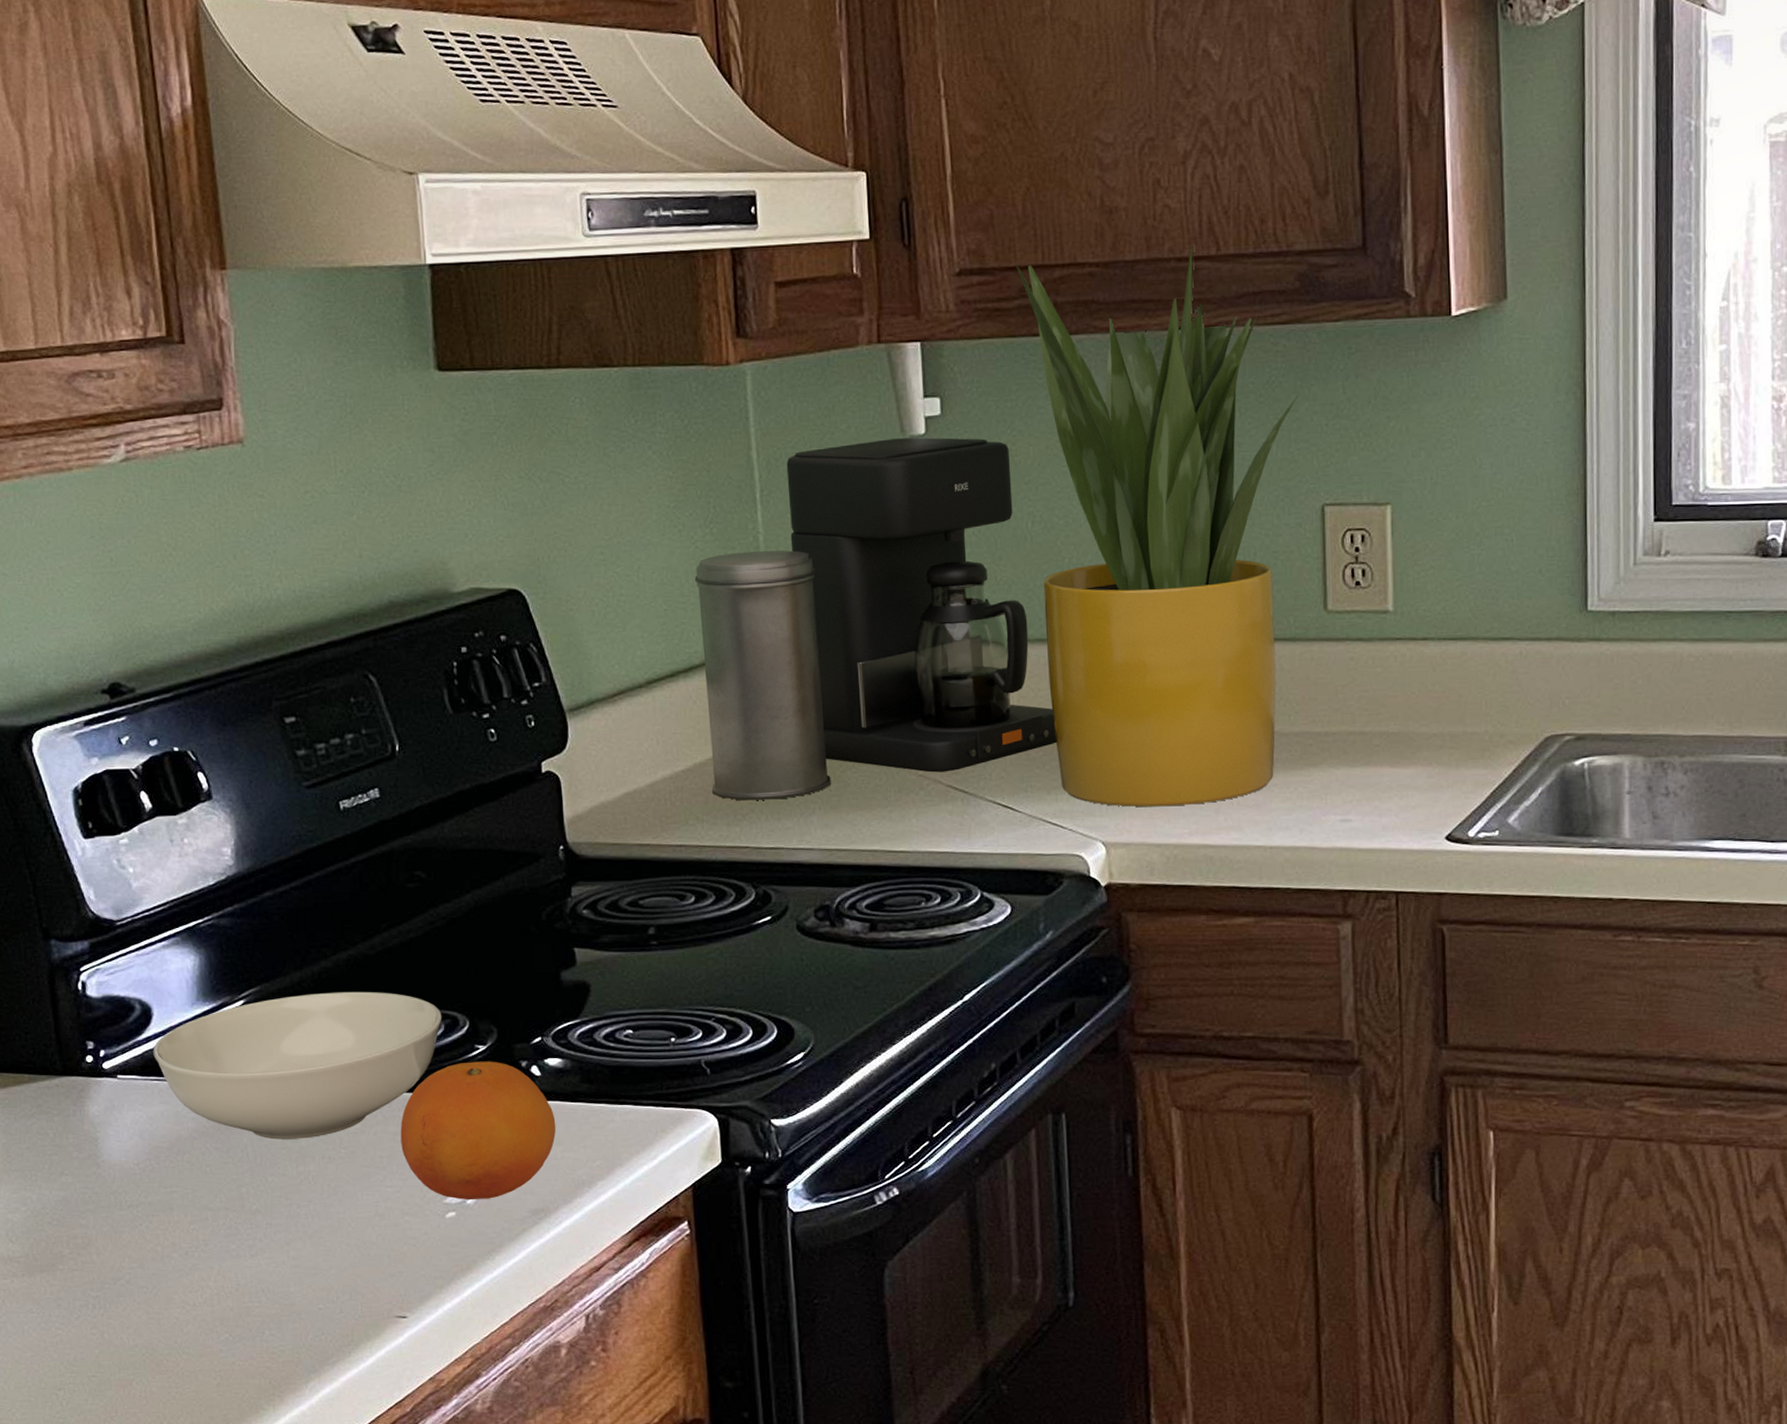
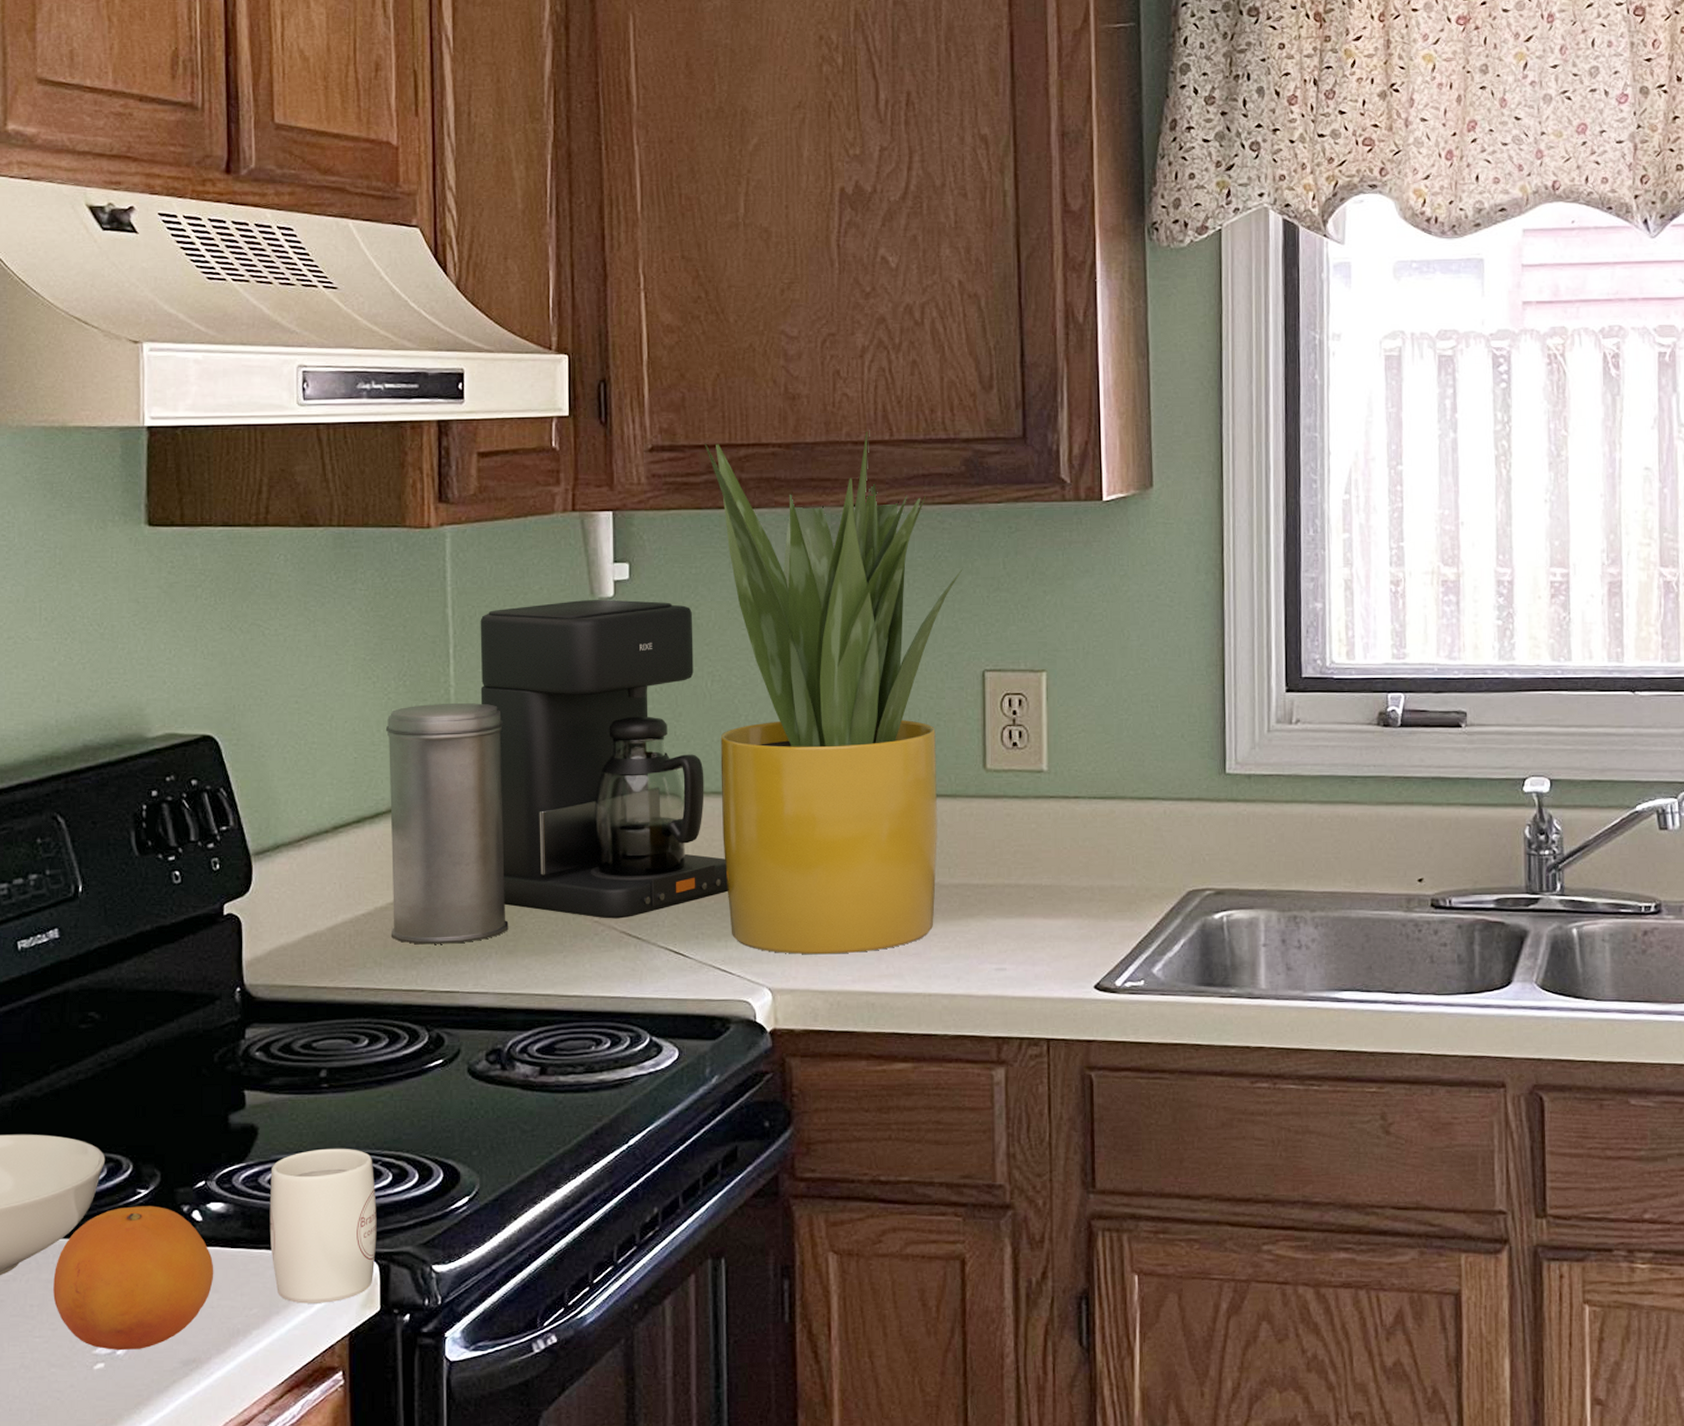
mug: none [605,1004,715,1156] -> present [269,1148,377,1304]

